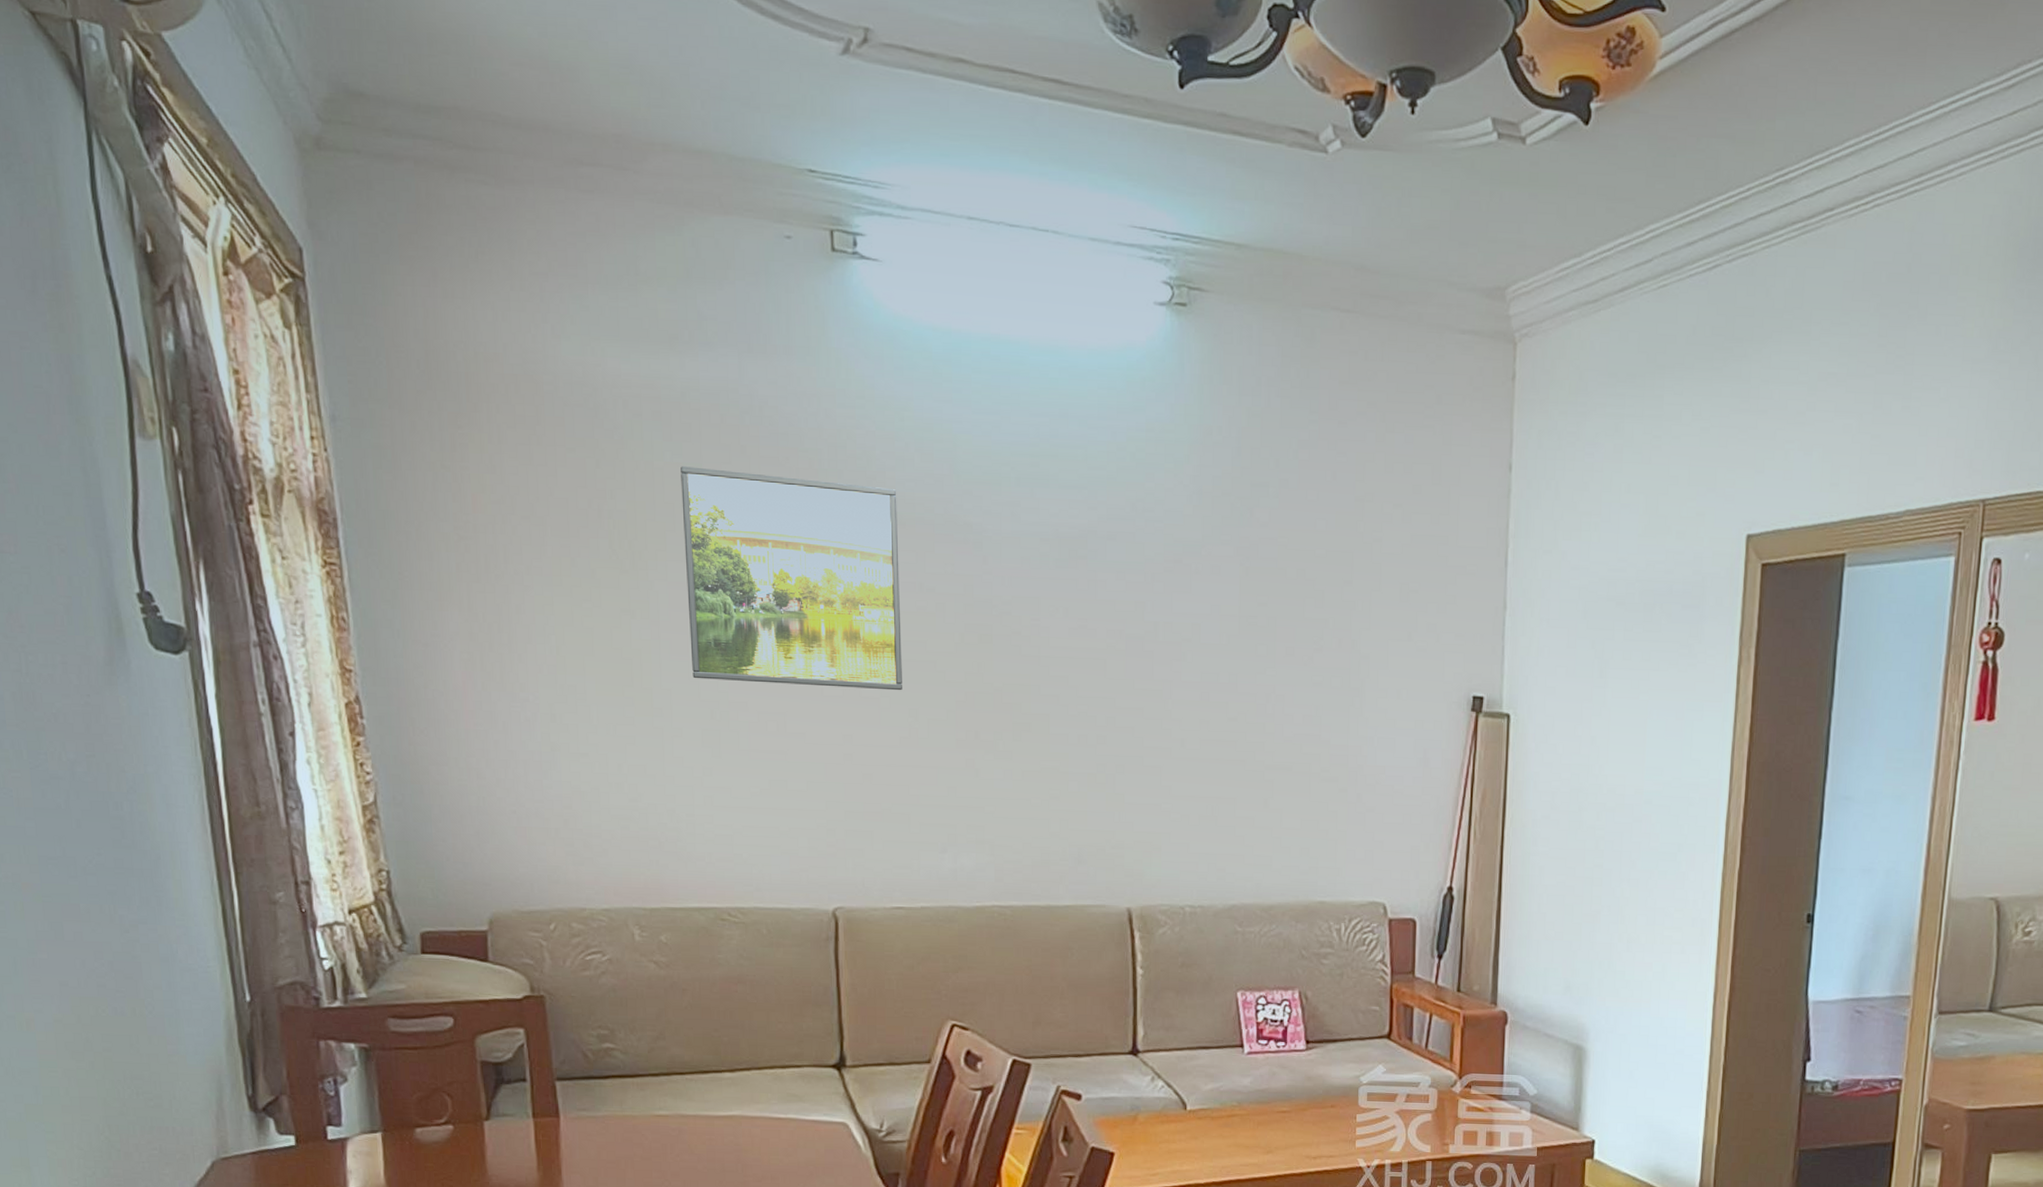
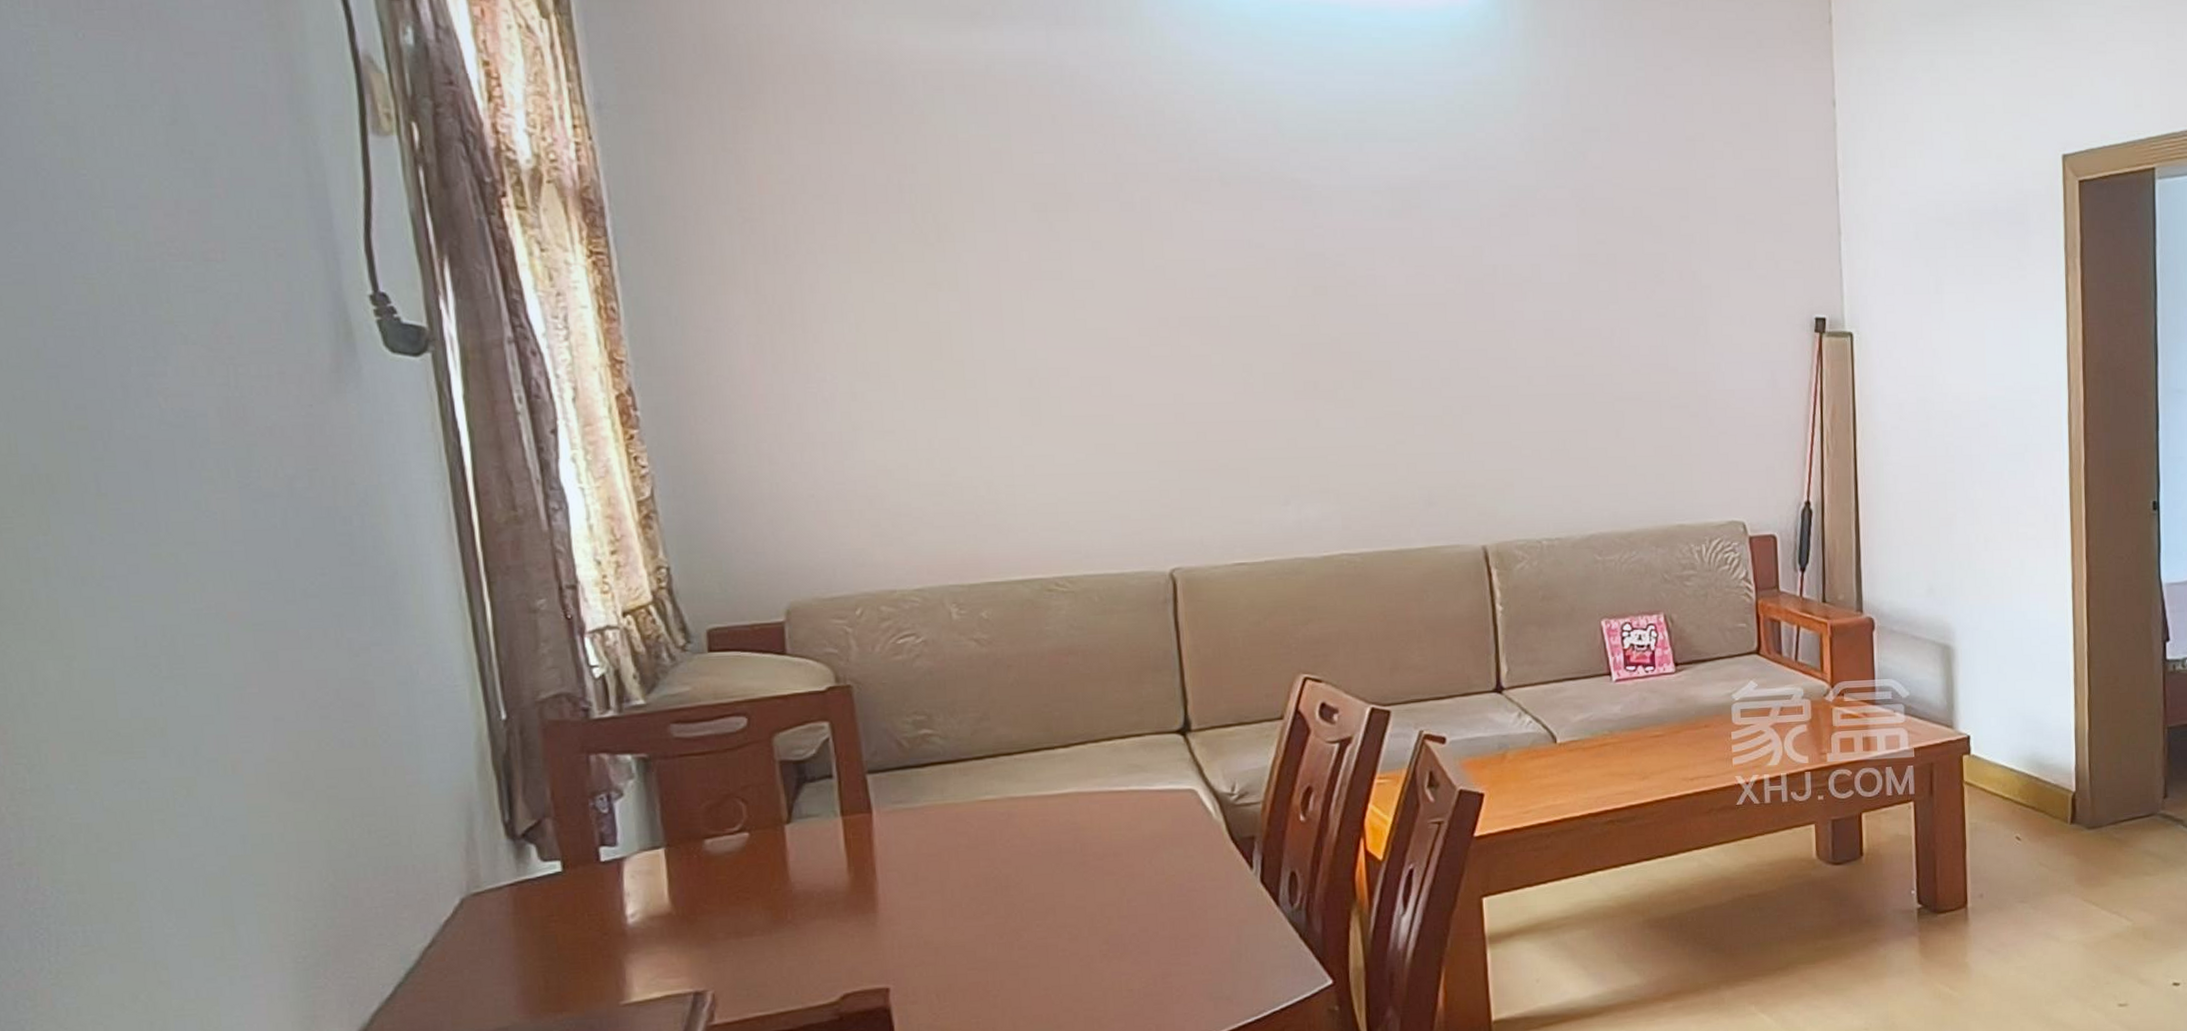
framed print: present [680,466,902,691] -> none [987,138,1235,348]

